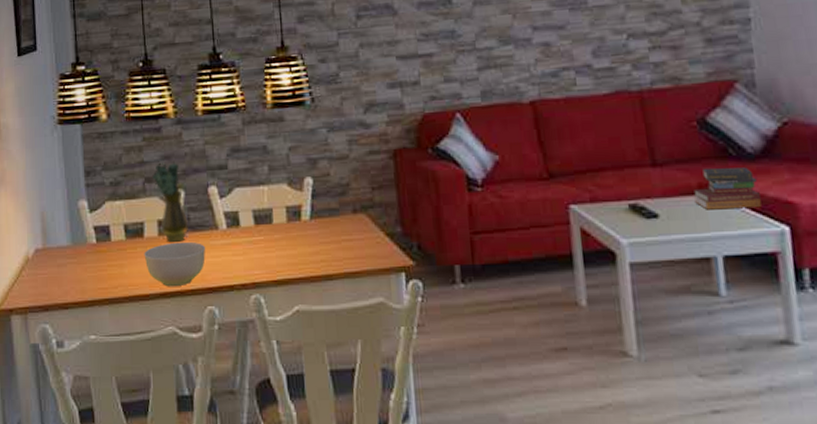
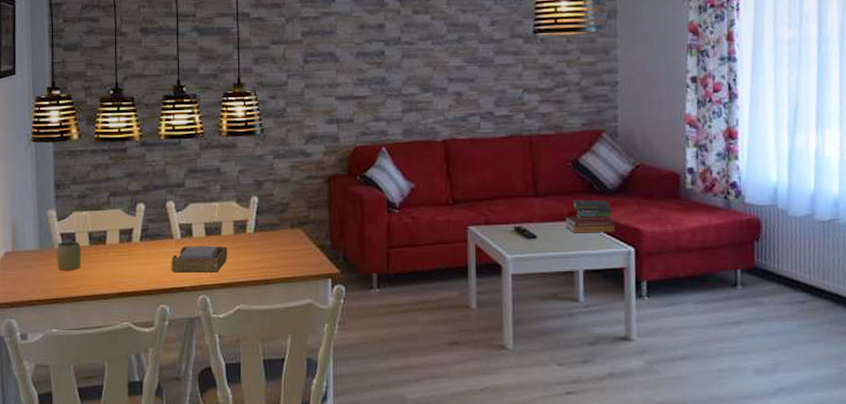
mug: none [90,234,118,268] -> present [56,241,82,270]
bowl: present [144,241,205,287] -> none [105,249,160,288]
vase: present [152,160,188,242] -> none [117,177,147,249]
napkin holder: none [217,236,282,269] -> present [171,245,228,273]

